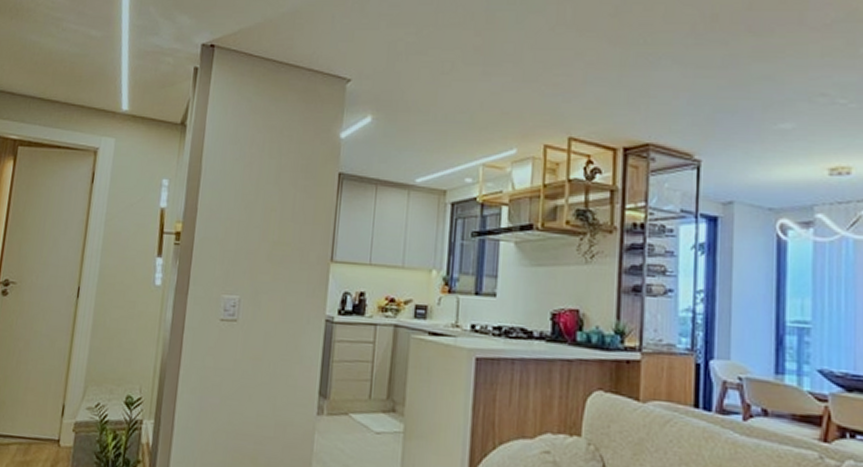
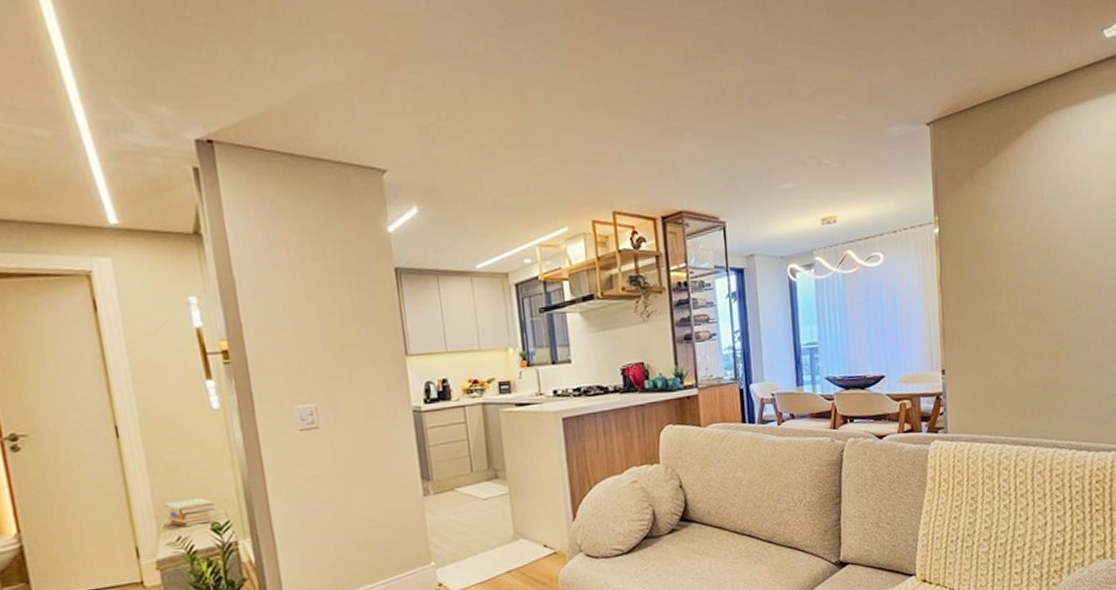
books: none [94,367,133,396] -> present [164,498,214,528]

